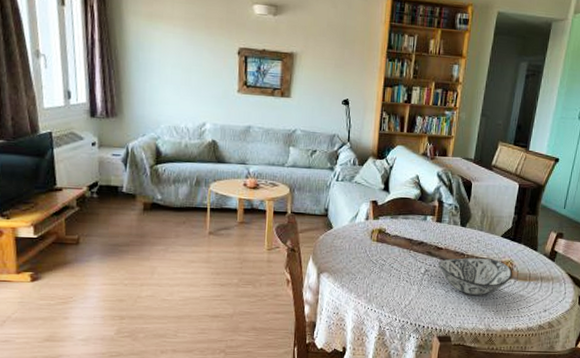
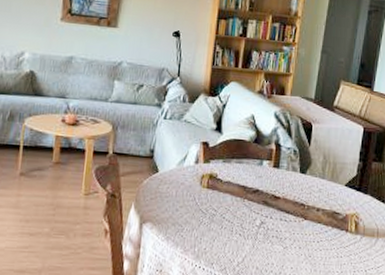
decorative bowl: present [438,258,513,295] -> none [275,209,359,253]

